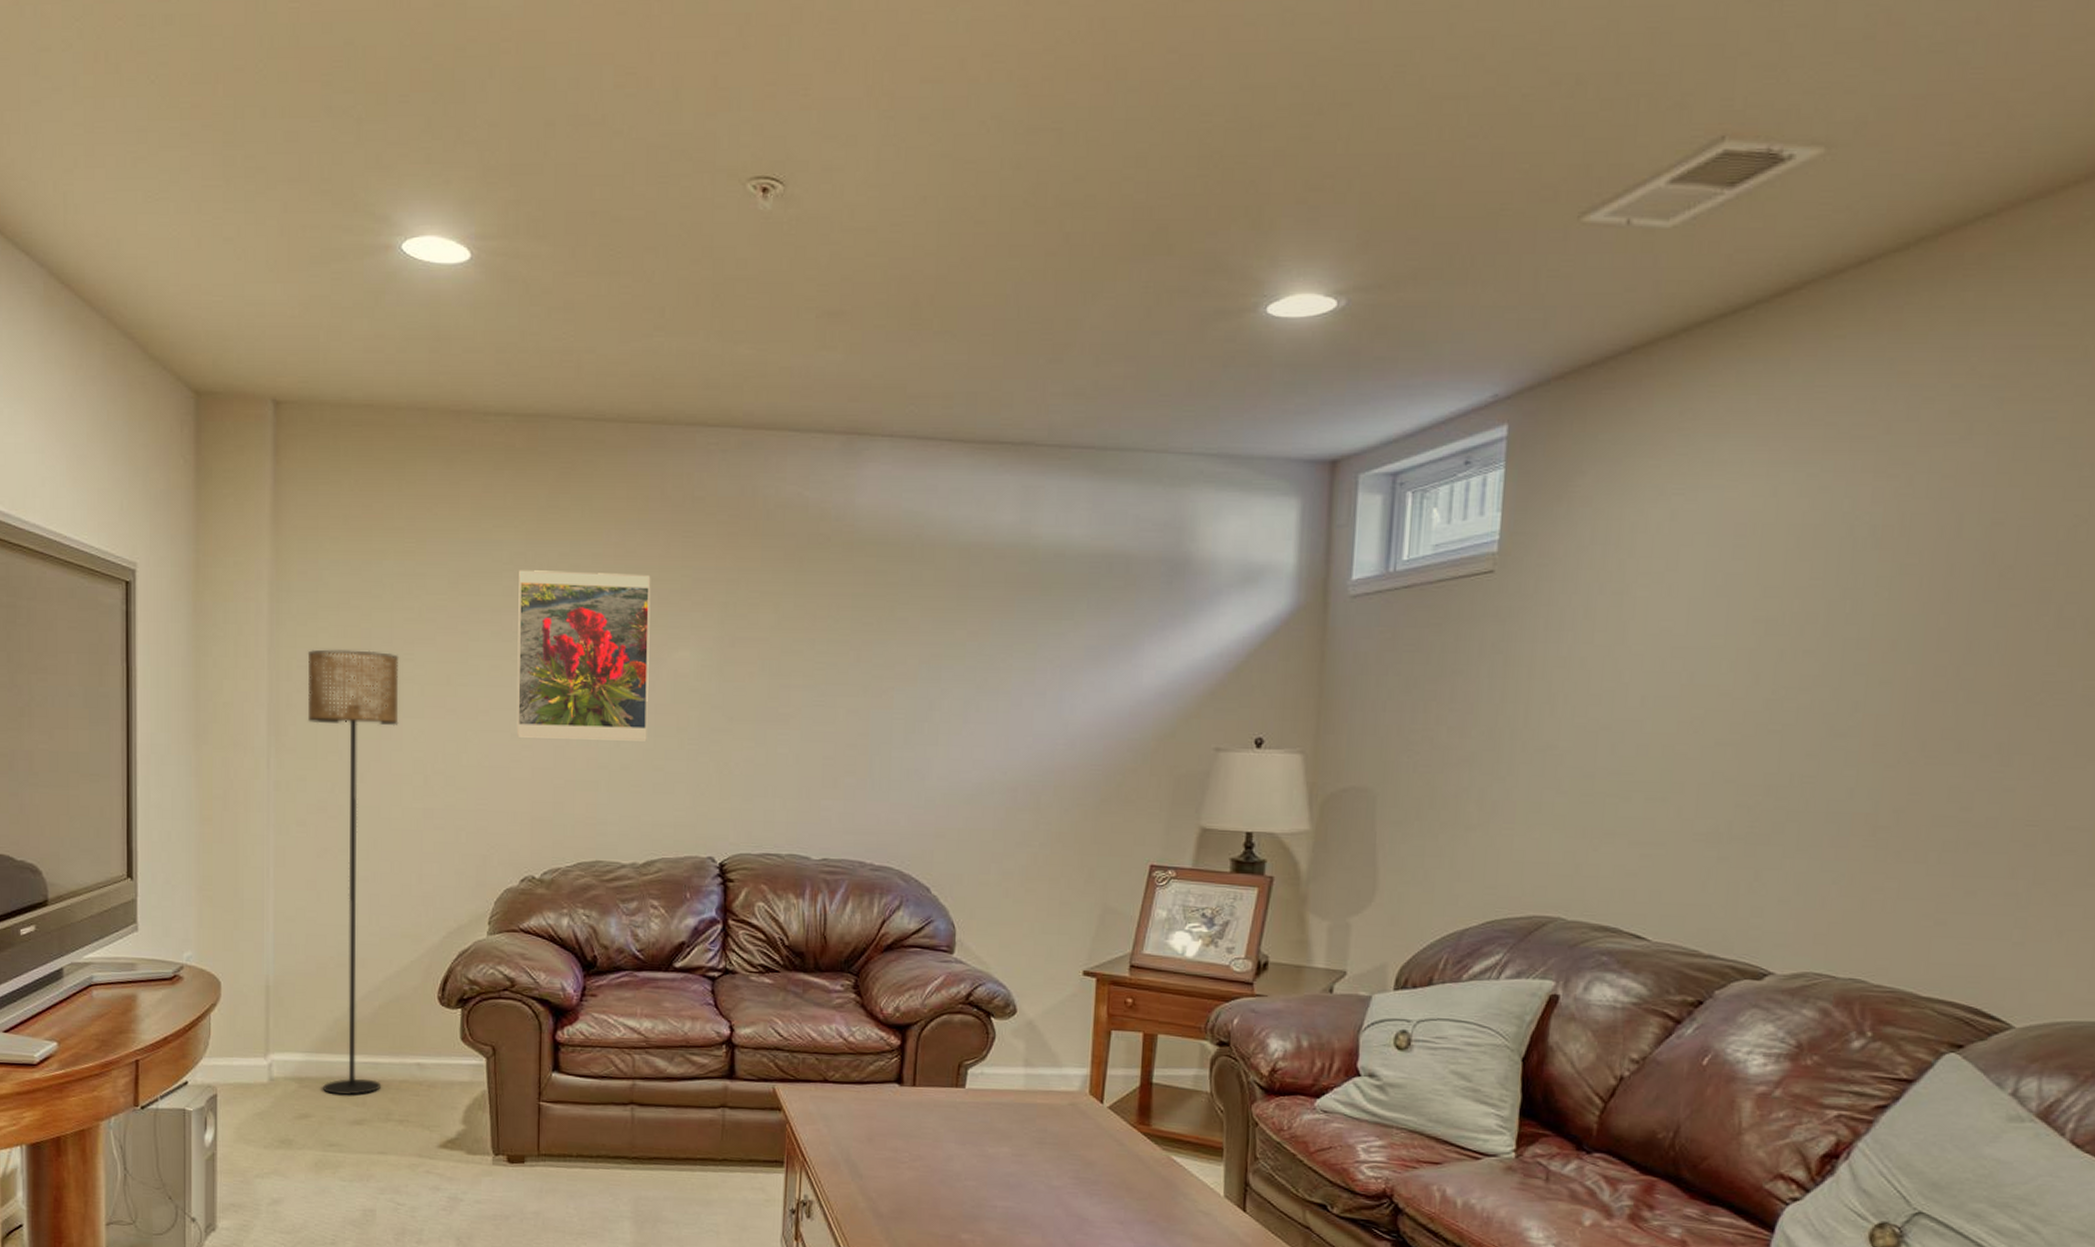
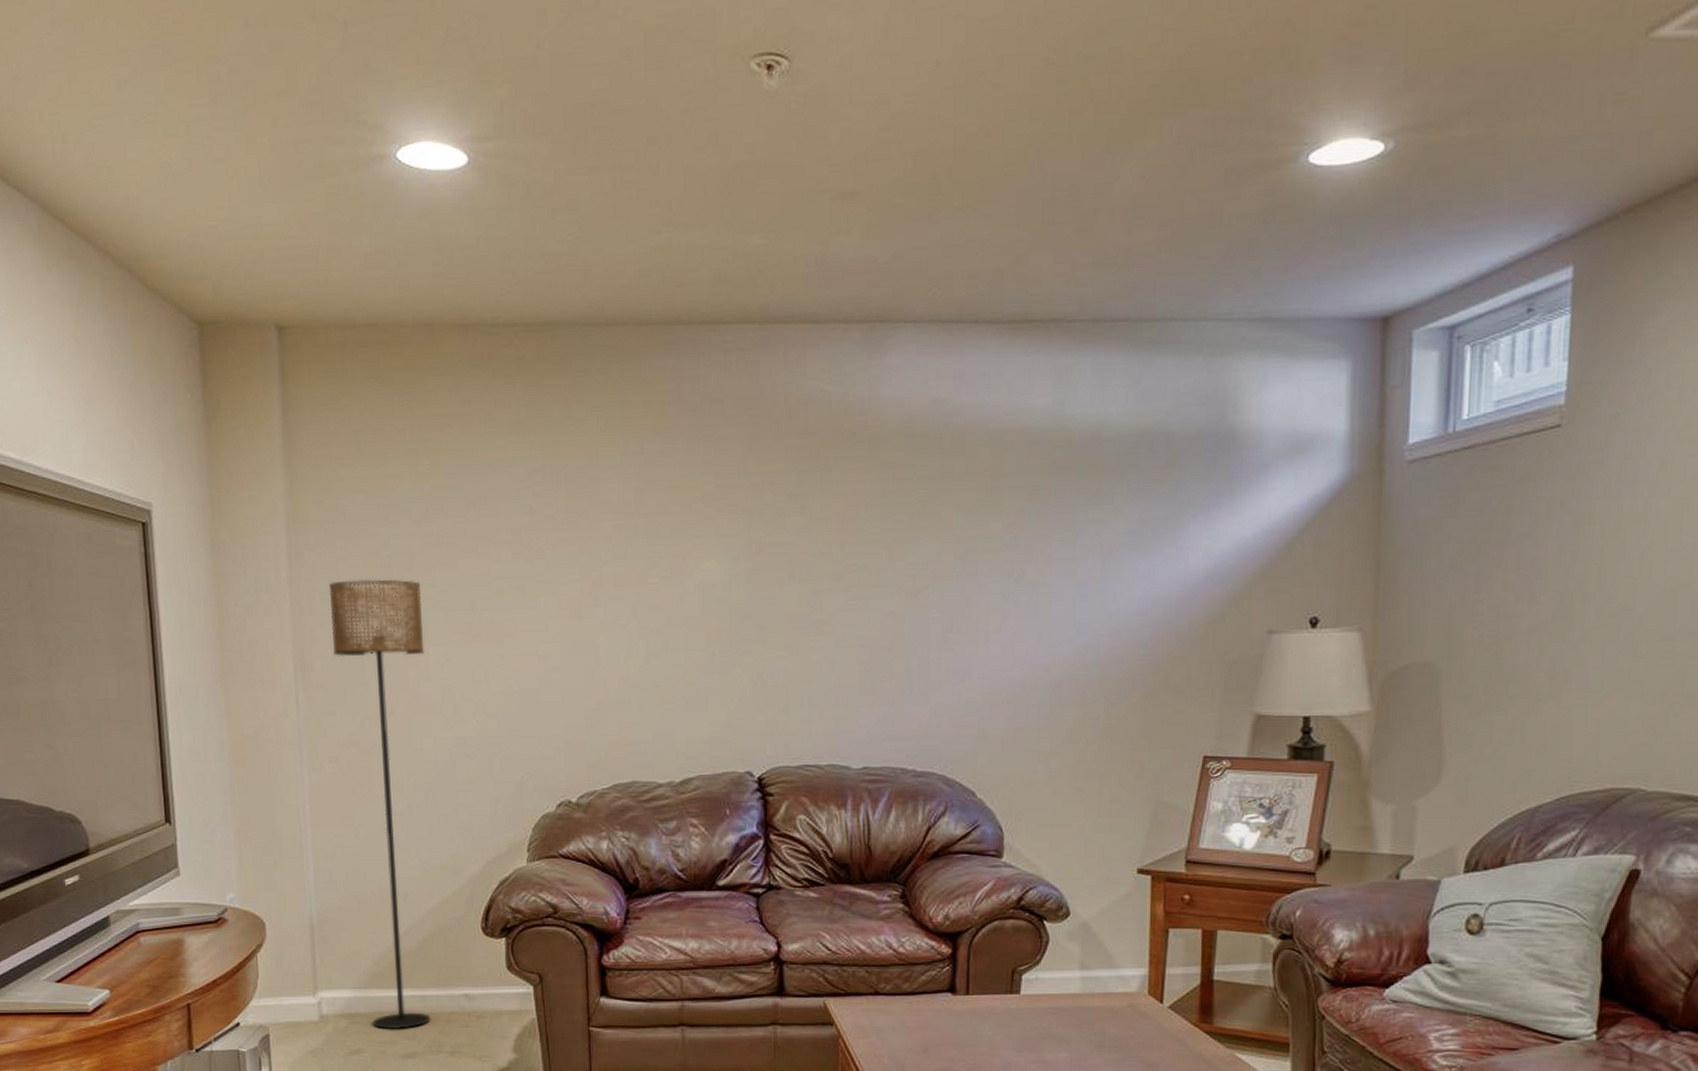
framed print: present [517,570,651,741] -> none [537,484,677,659]

